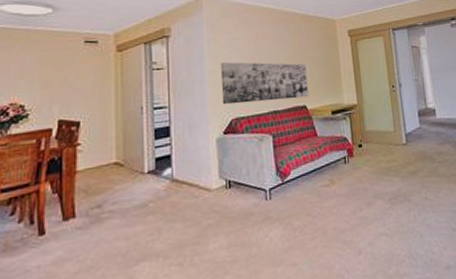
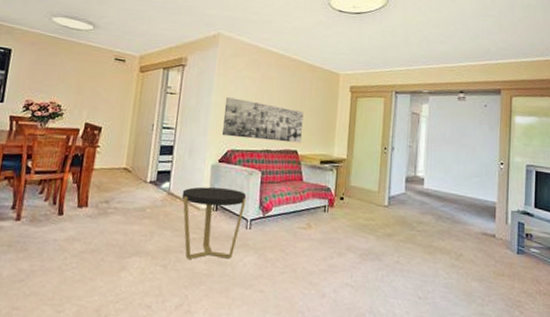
side table: none [188,160,262,249] -> present [181,187,247,259]

